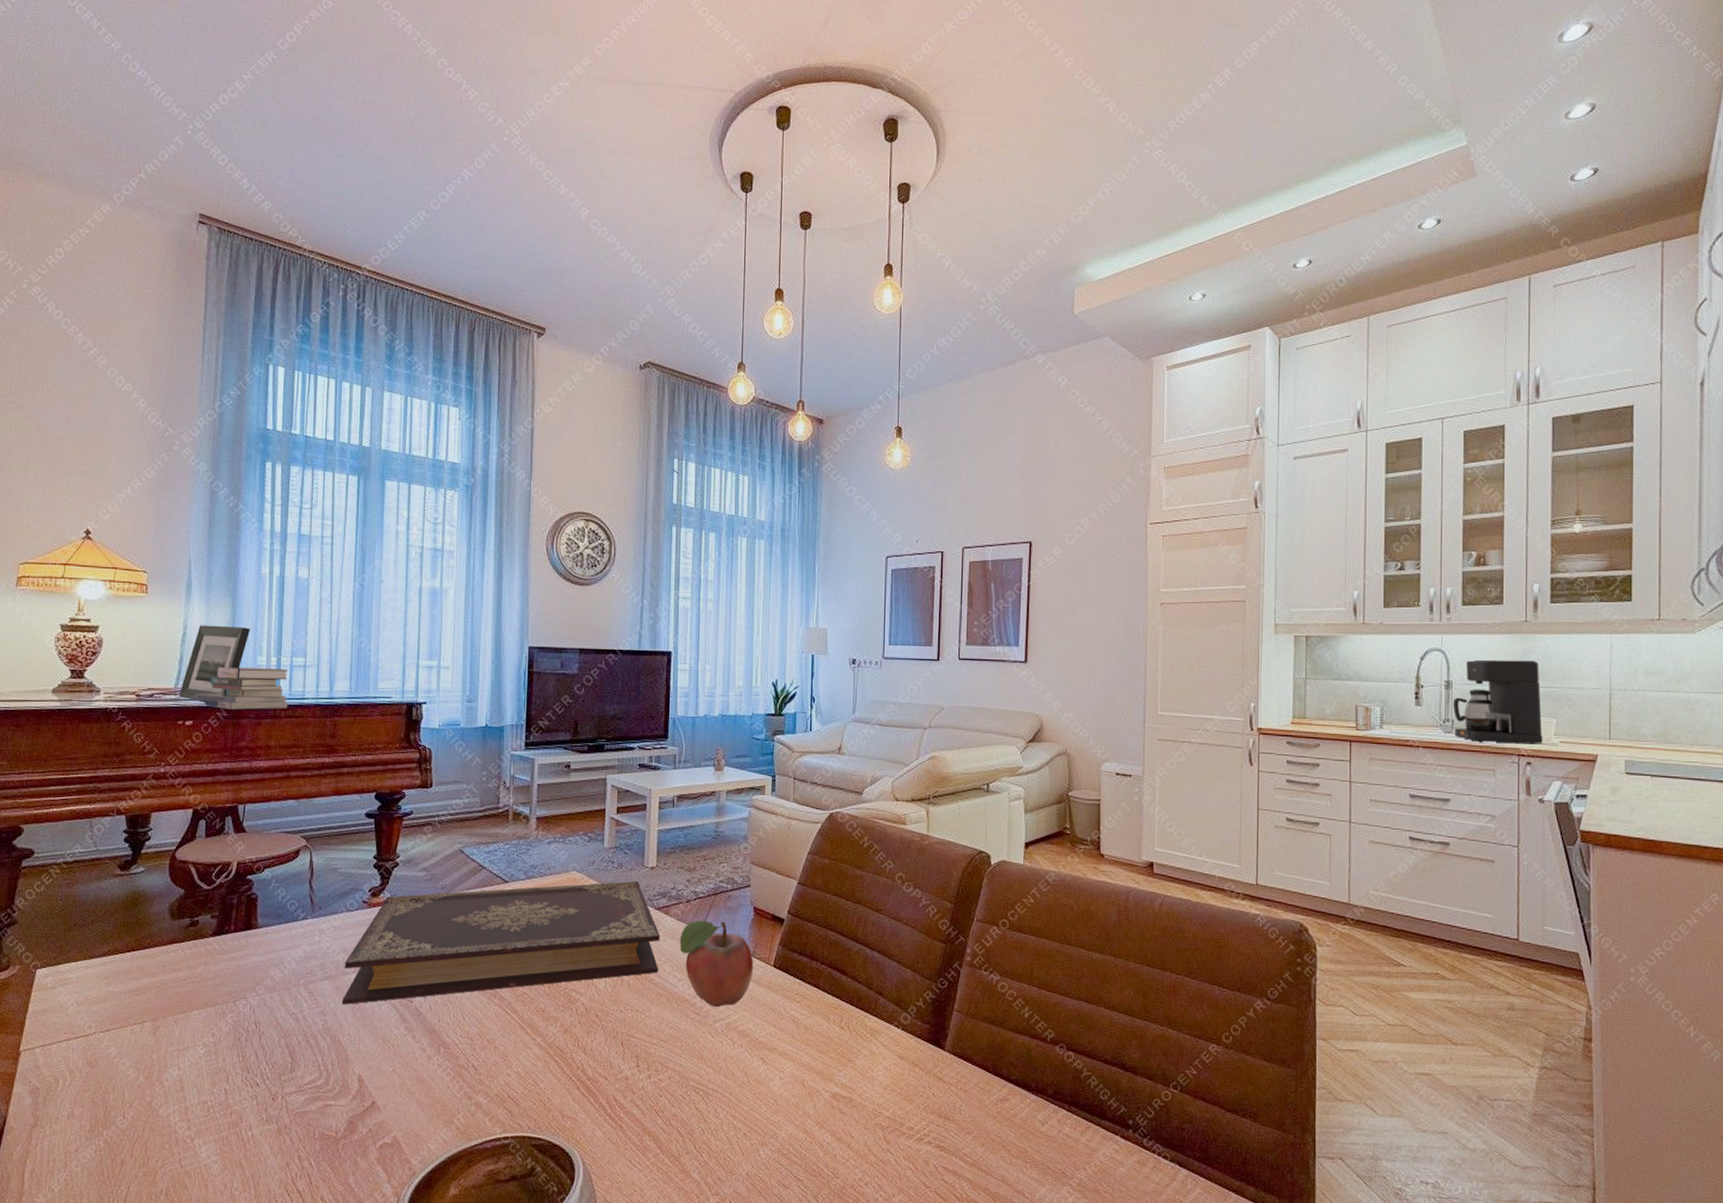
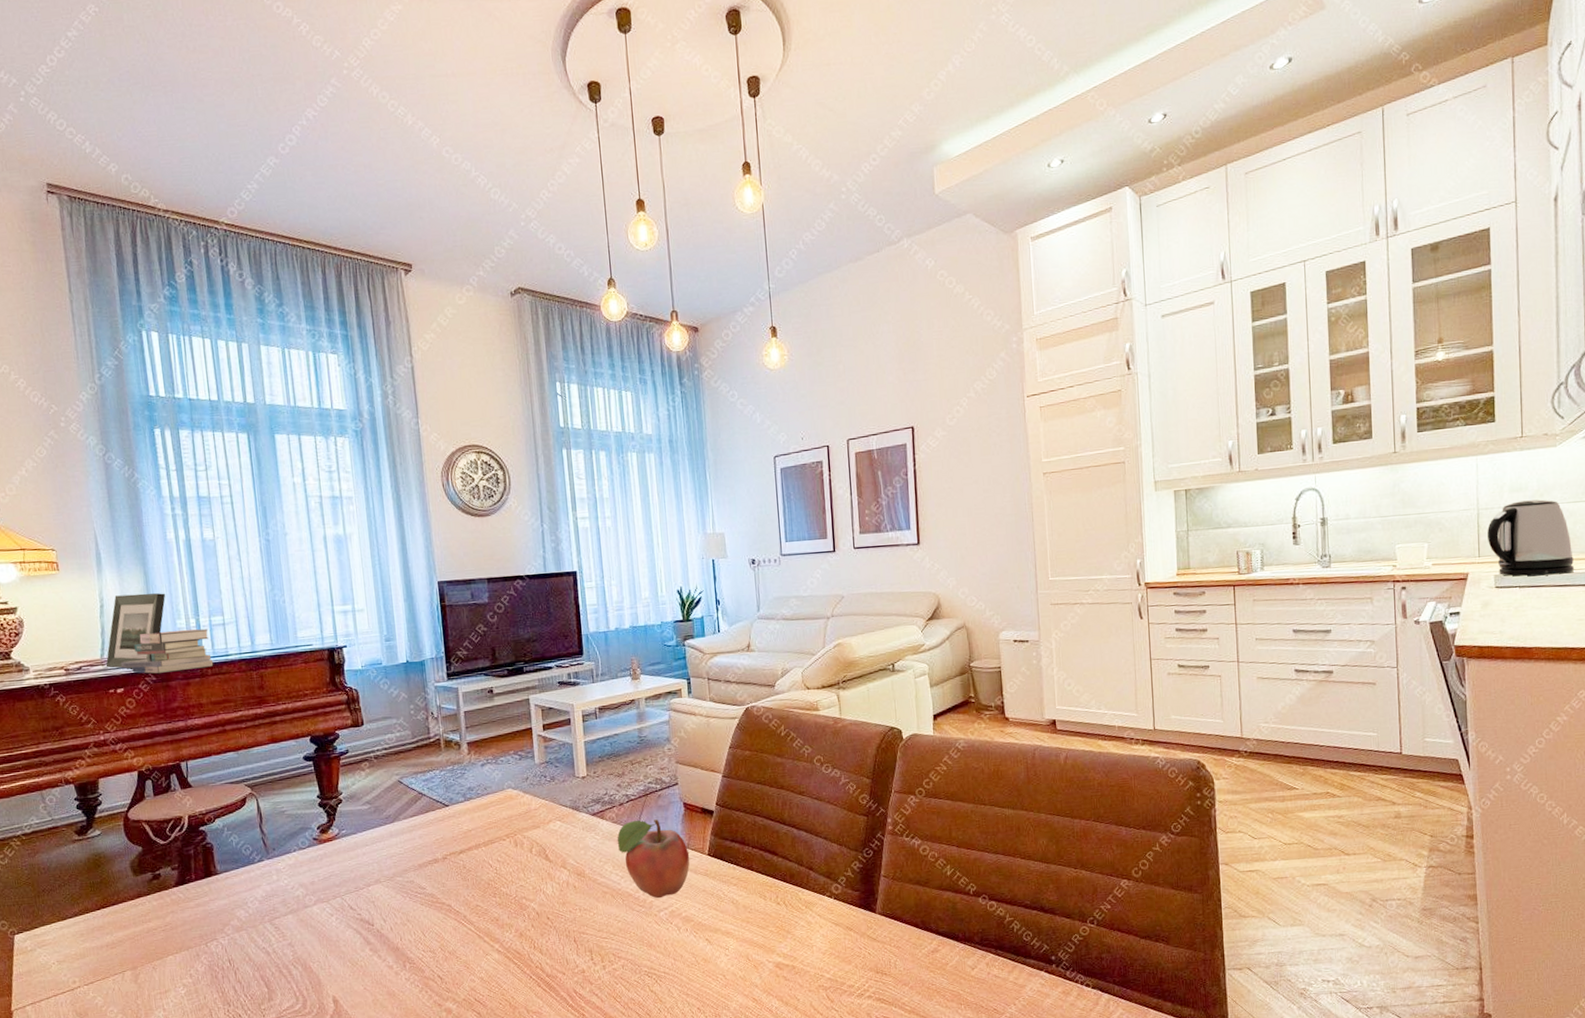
book: present [342,880,660,1005] -> none [304,790,601,936]
coffee maker: present [1452,659,1543,744] -> none [1328,489,1416,573]
kettle: none [1620,686,1711,767] -> present [1487,499,1575,576]

